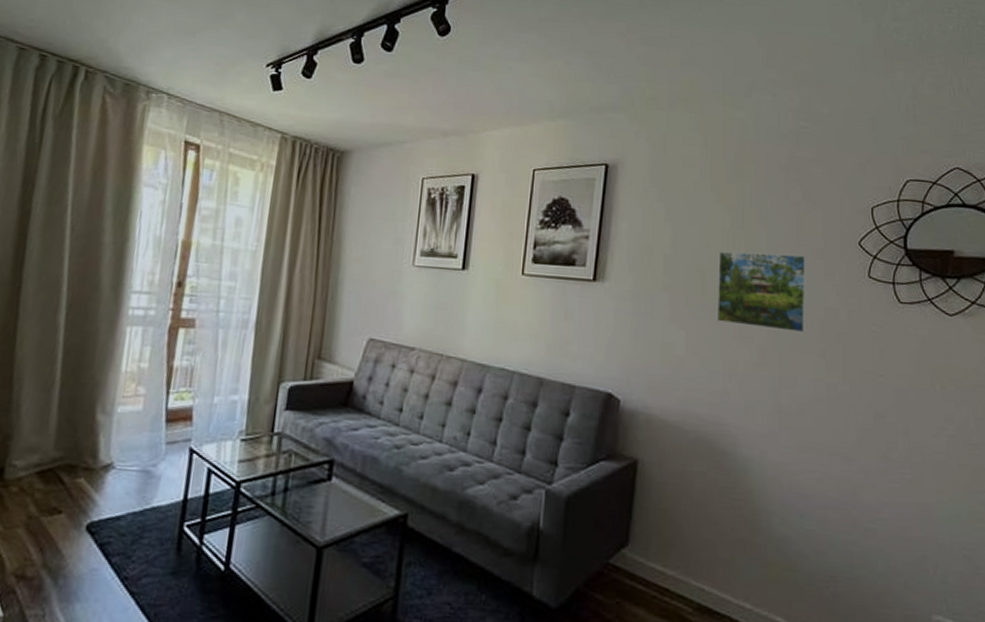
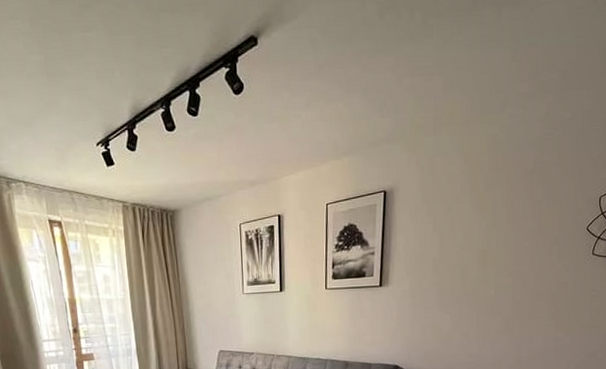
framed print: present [716,251,807,334] -> none [473,244,545,305]

